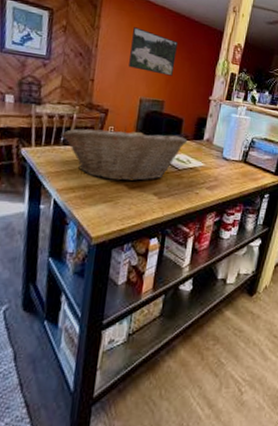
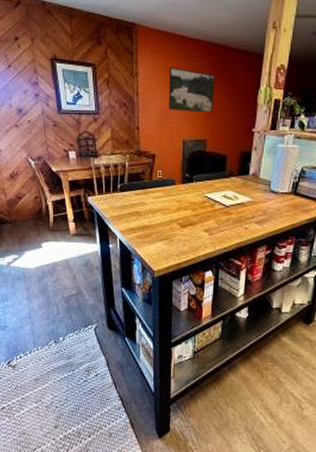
fruit basket: present [62,126,188,182] -> none [118,168,233,220]

